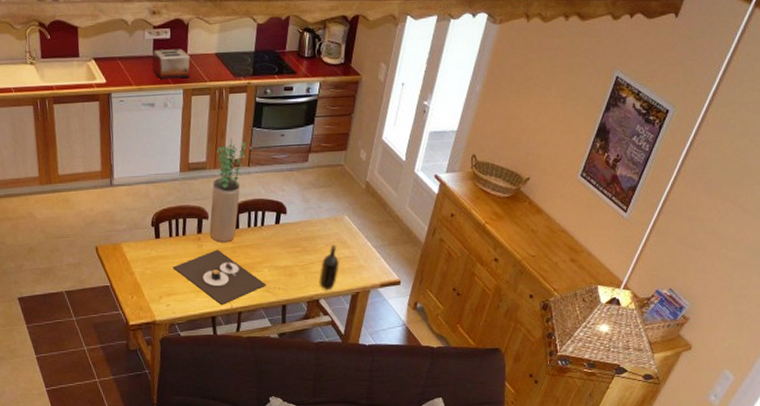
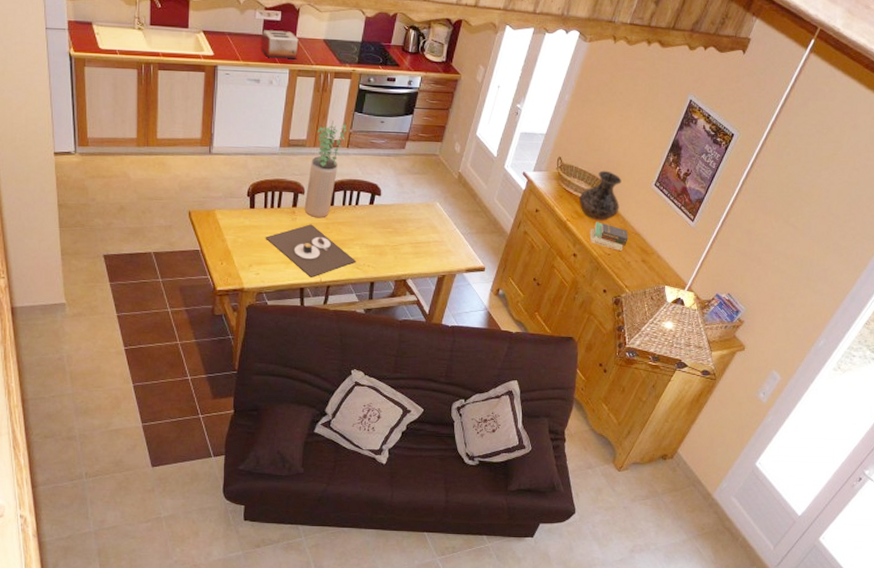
wine bottle: present [319,244,339,290] -> none [407,228,428,270]
vase: none [498,164,543,220] -> present [579,170,622,221]
books: none [511,222,554,252] -> present [589,222,629,252]

